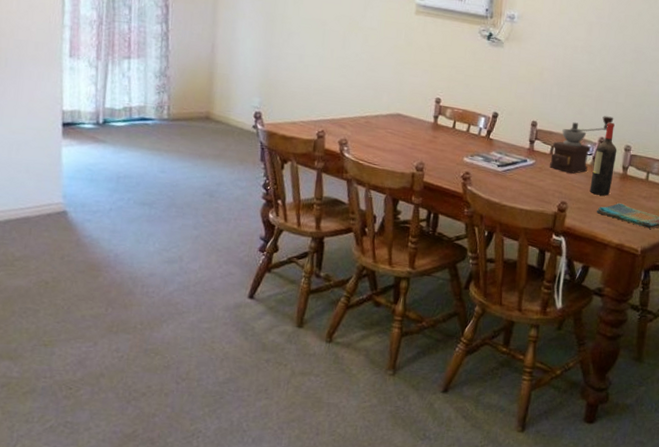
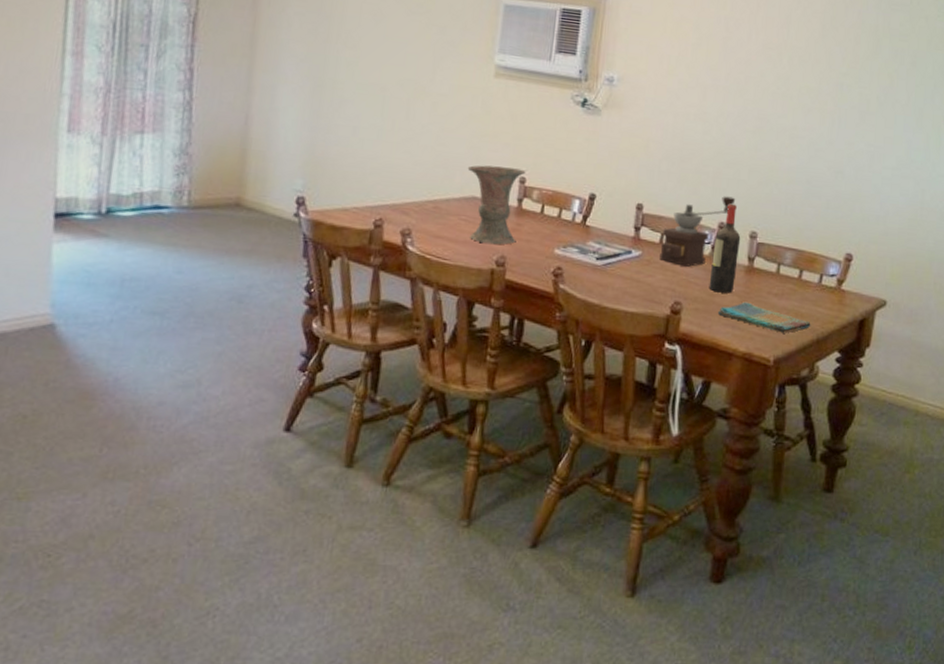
vase: none [393,87,441,153] -> present [467,165,526,245]

